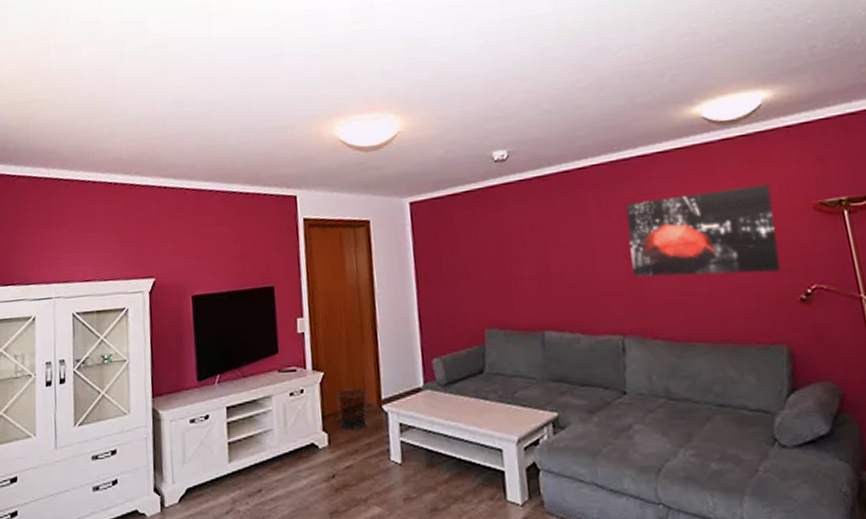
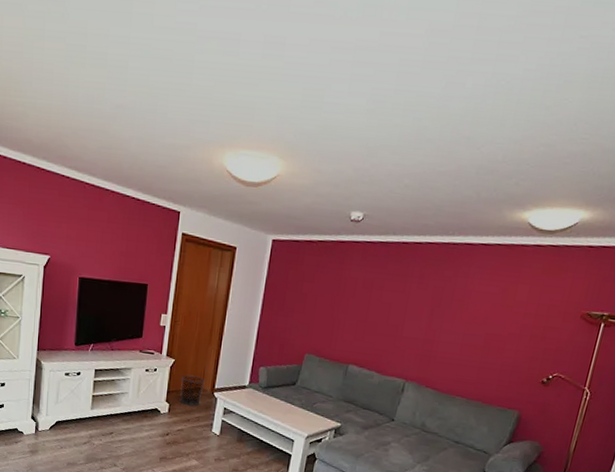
wall art: present [625,184,781,277] -> none [428,280,556,359]

